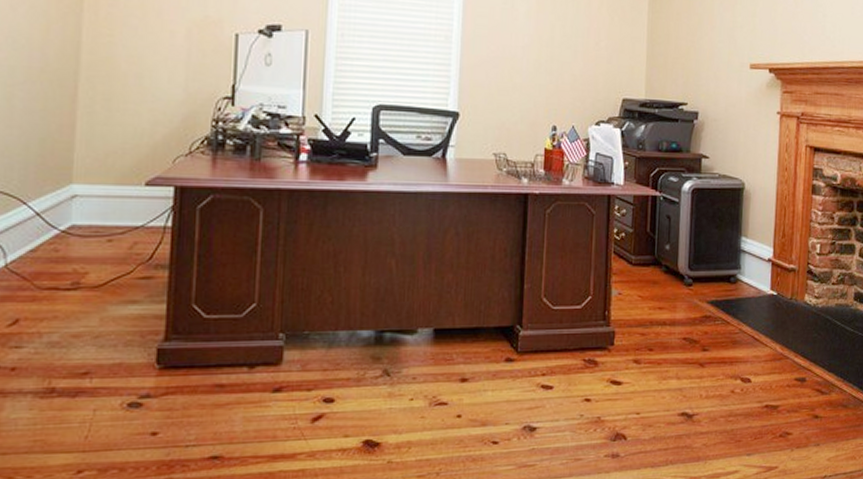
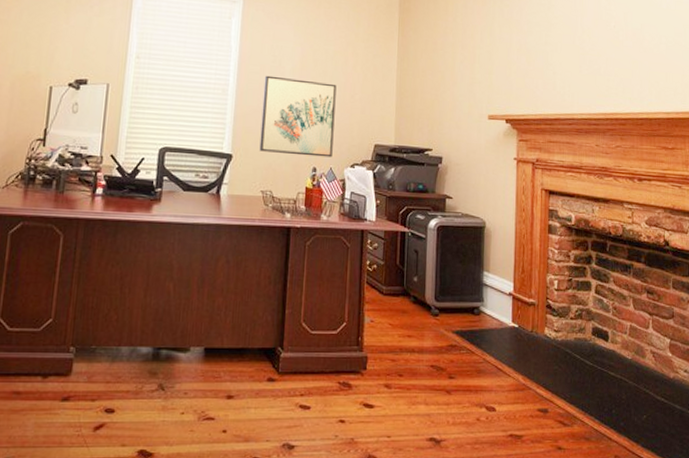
wall art: none [490,19,579,114] -> present [259,75,337,158]

